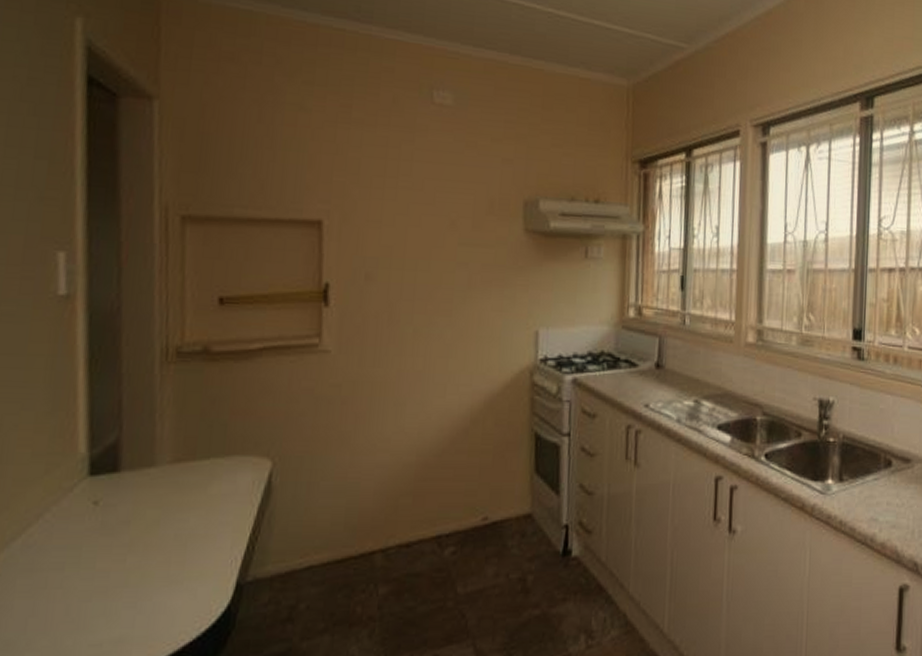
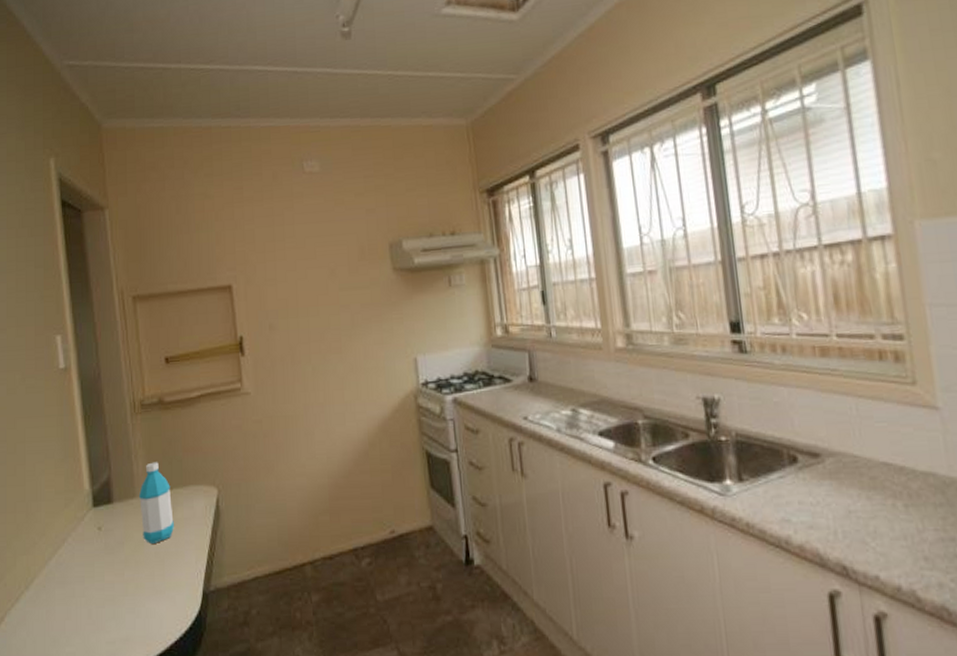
water bottle: none [158,424,207,525] -> present [138,462,174,545]

